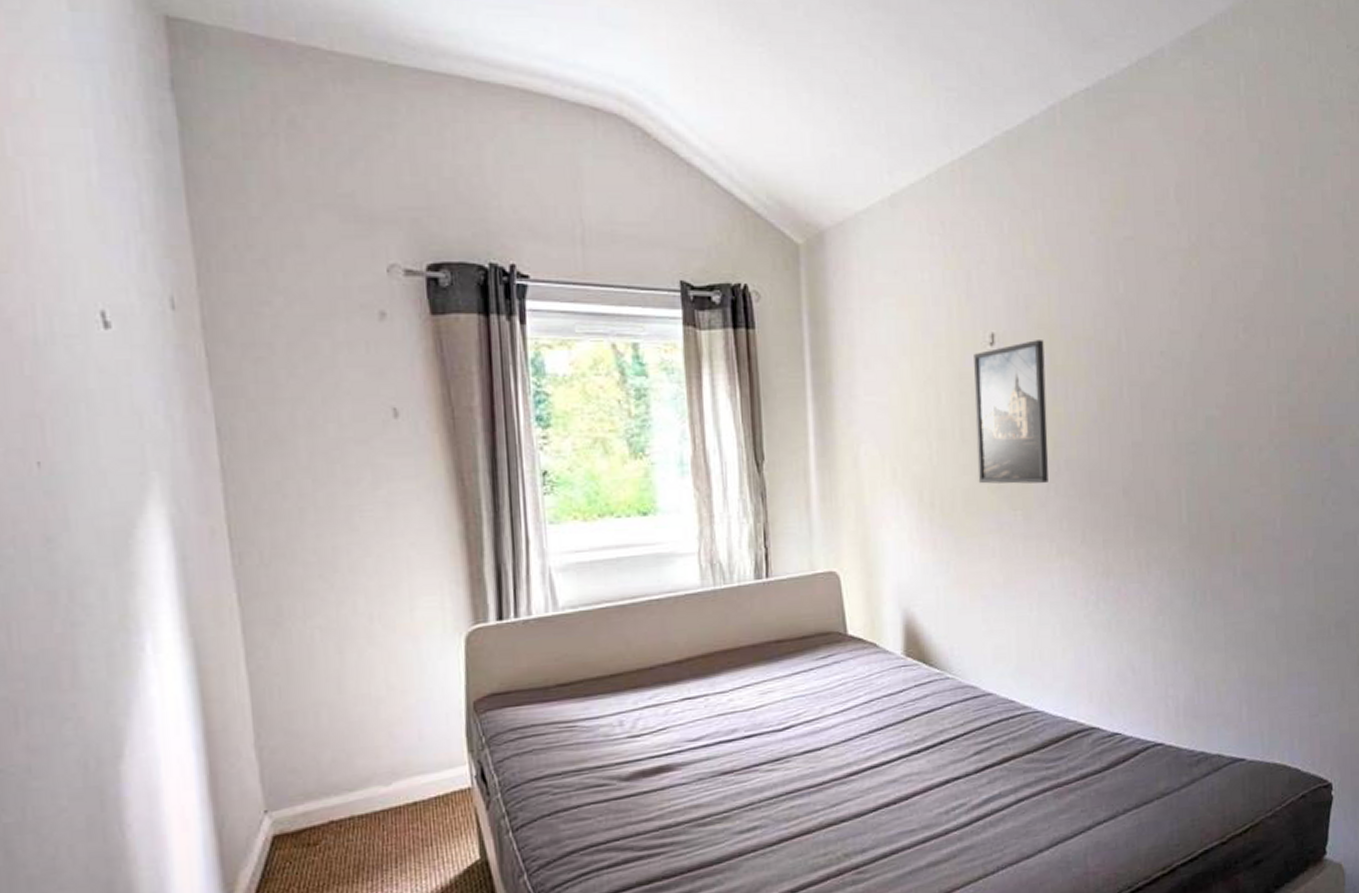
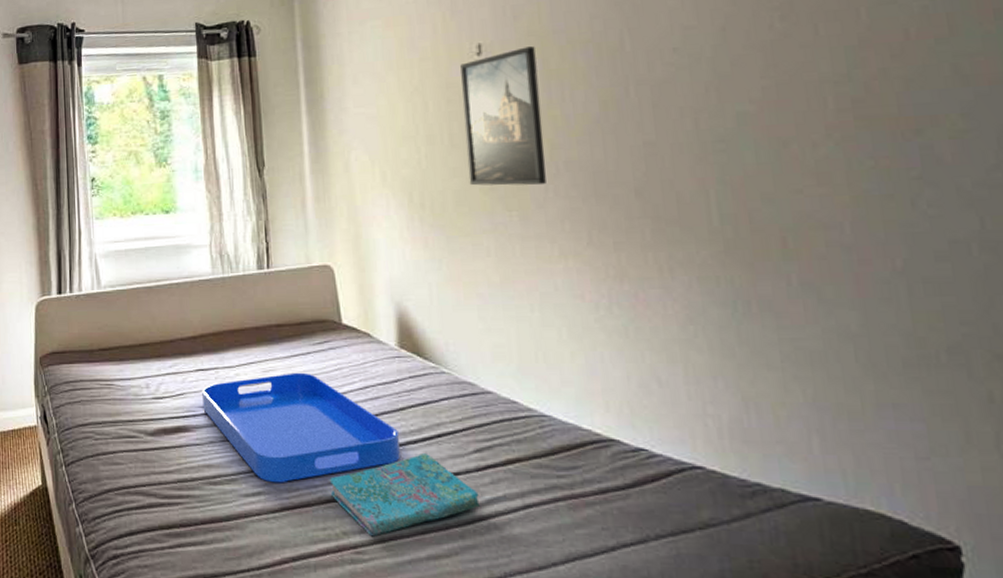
serving tray: none [689,691,904,815] -> present [202,372,400,483]
cover: none [831,762,977,854] -> present [329,454,480,537]

